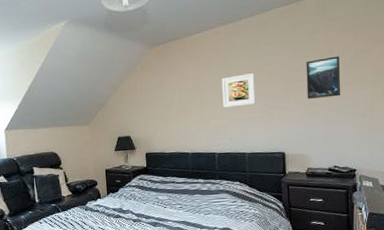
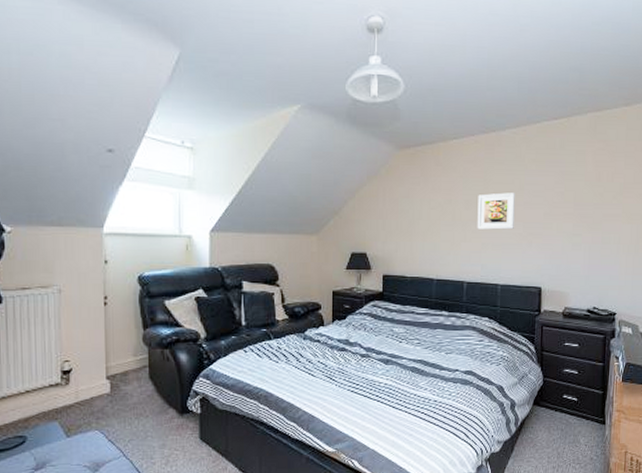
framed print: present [306,56,340,99] -> none [570,183,608,229]

